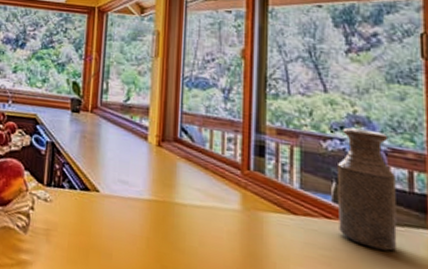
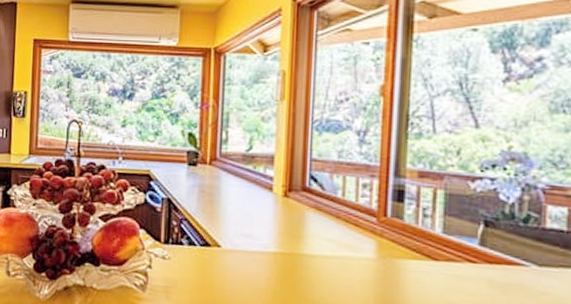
bottle: present [336,127,397,251] -> none [484,165,553,293]

